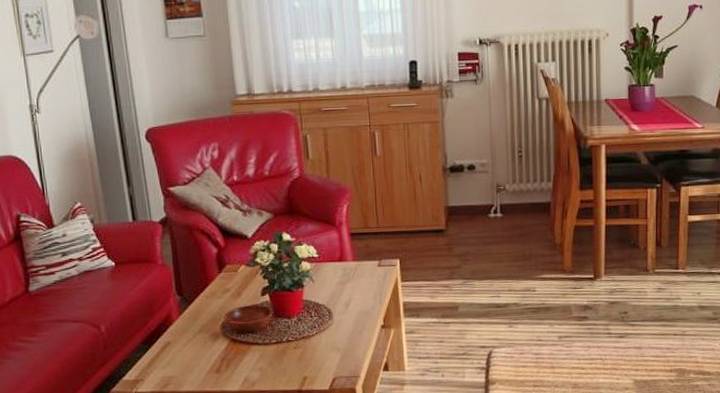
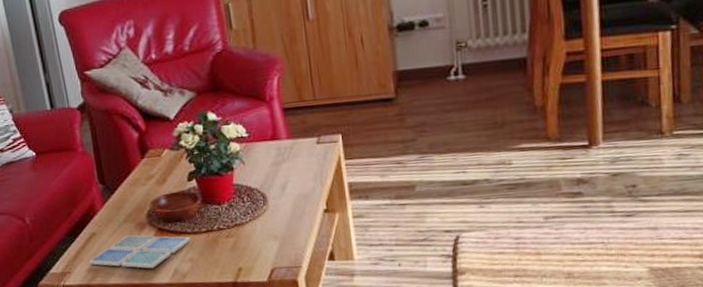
drink coaster: none [162,344,261,377] -> present [88,234,190,269]

